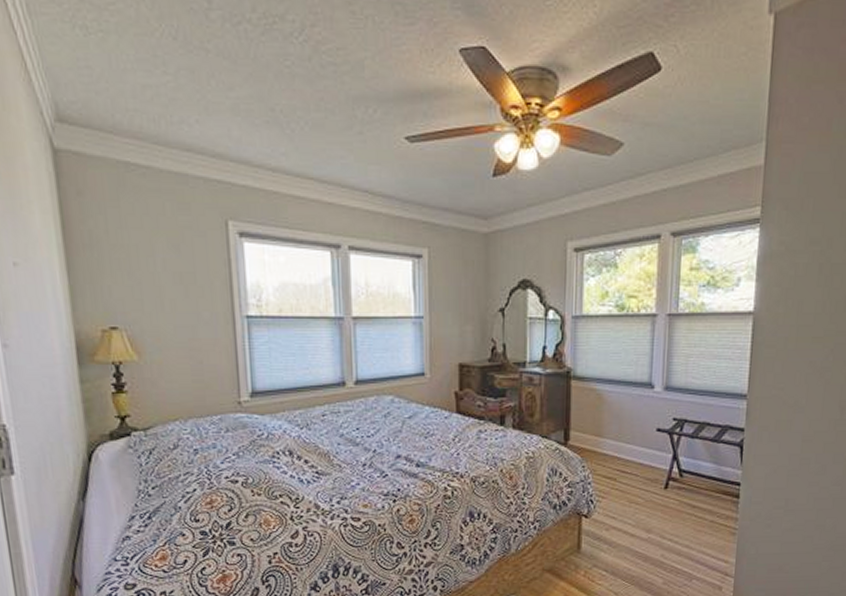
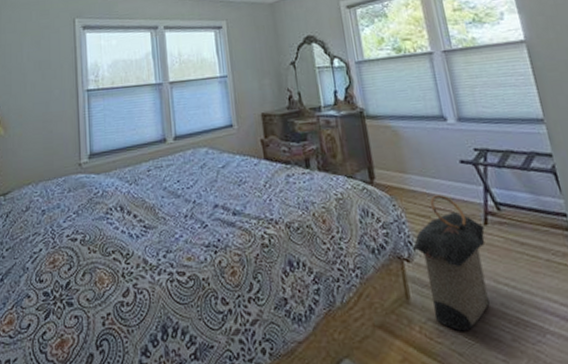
laundry hamper: none [591,459,664,576] -> present [410,195,490,332]

